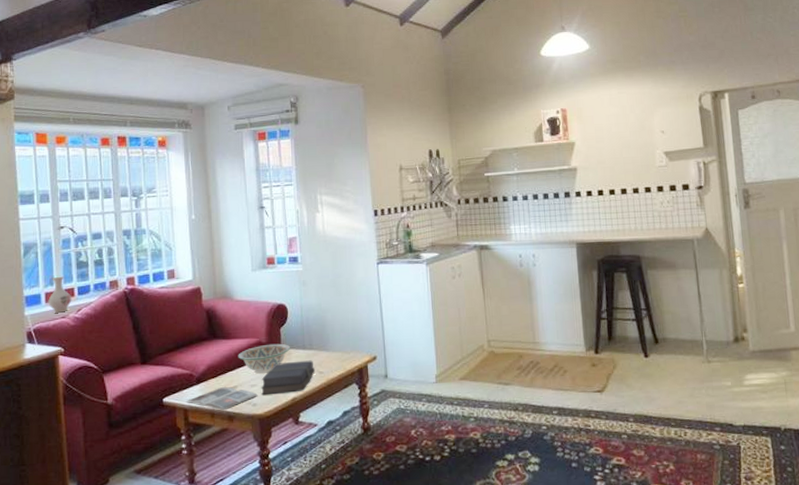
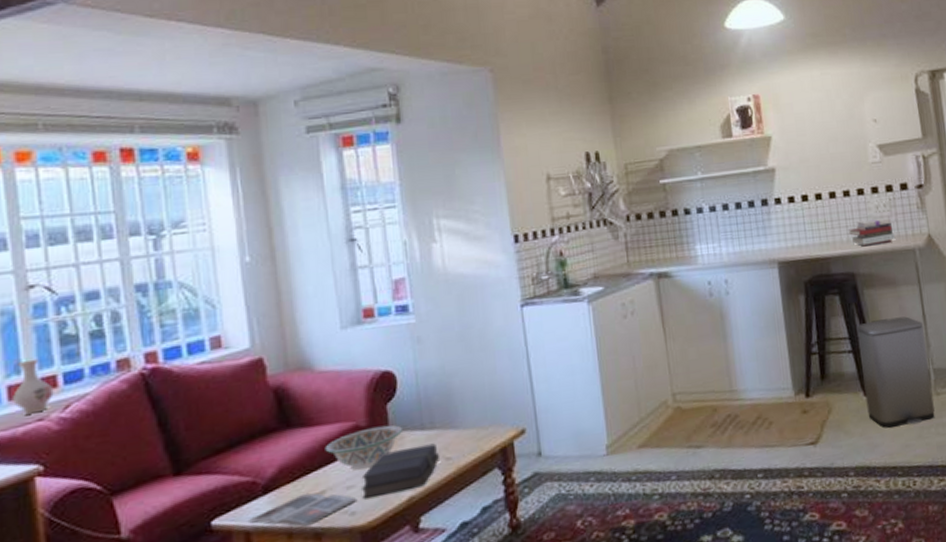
books: none [637,212,677,235] -> present [849,217,896,247]
pedal bin: none [640,295,706,386] -> present [856,316,935,428]

